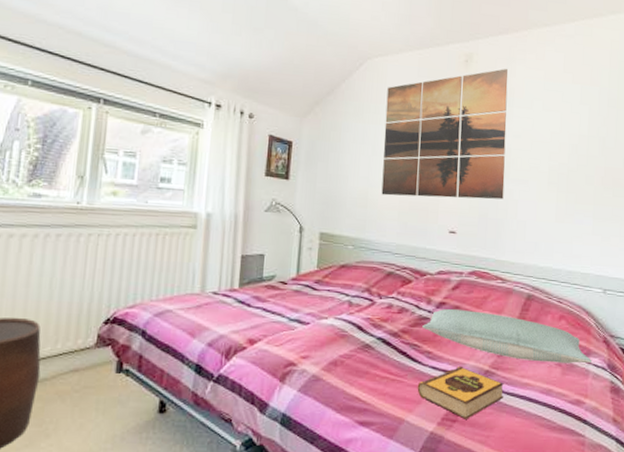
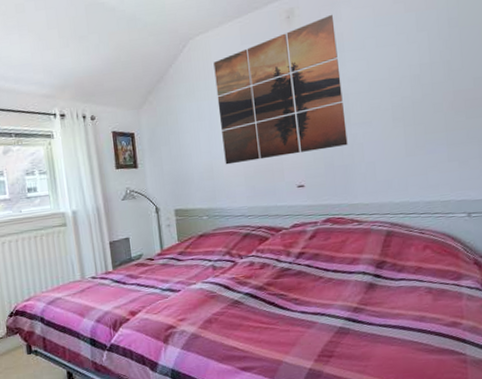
hardback book: present [417,366,504,419] -> none [289,307,377,354]
pillow: present [422,308,593,363] -> none [286,254,465,293]

